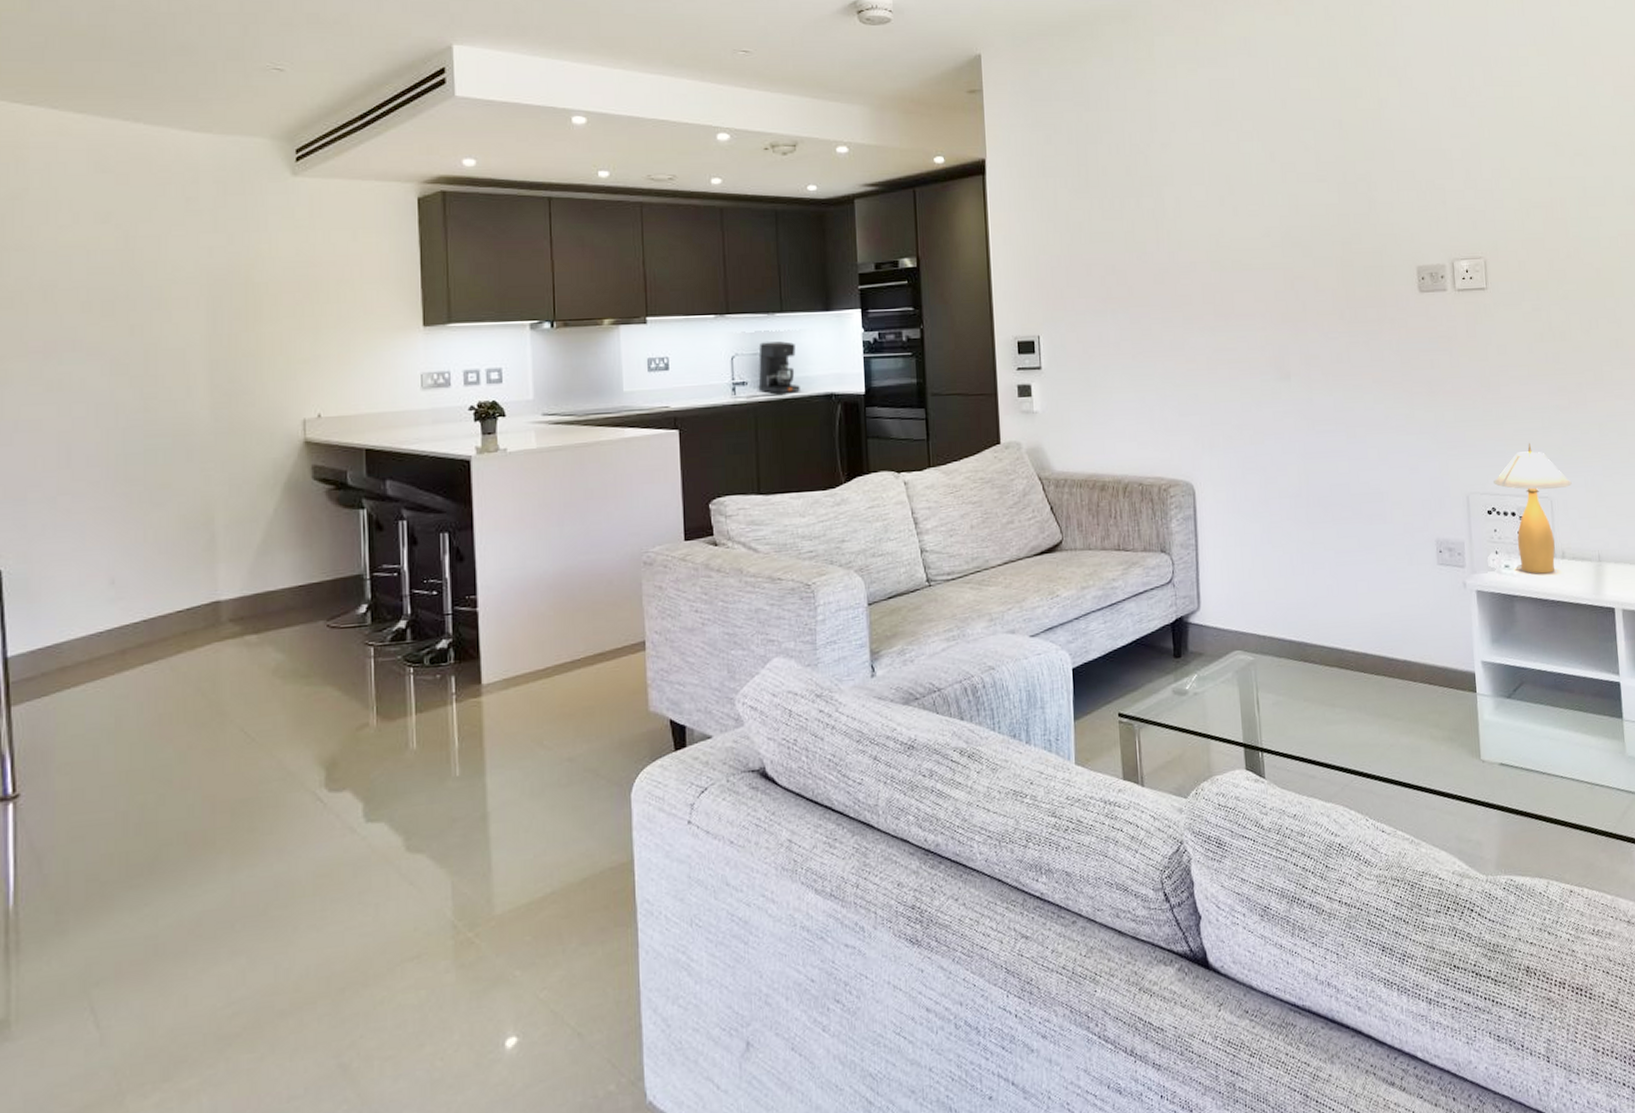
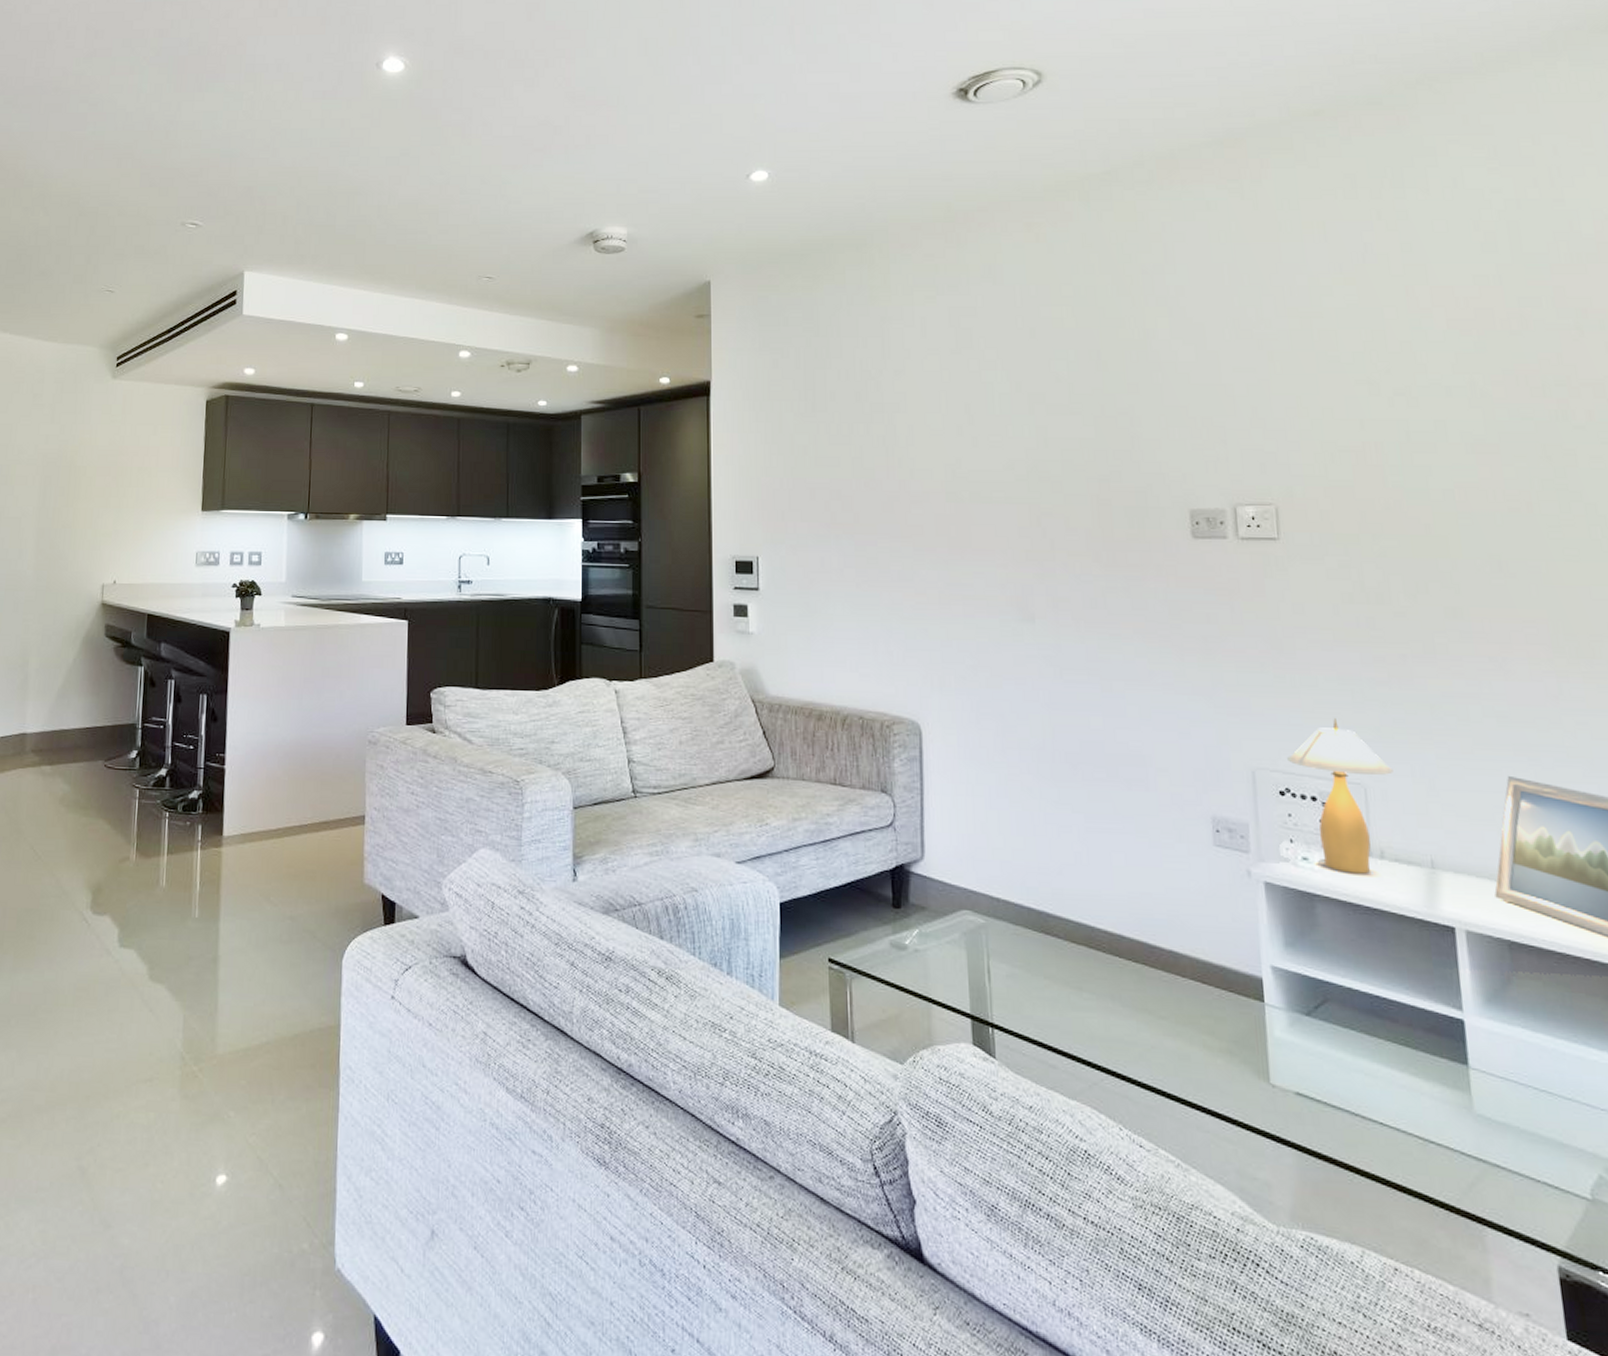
coffee maker: present [758,341,800,395] -> none [482,545,520,595]

